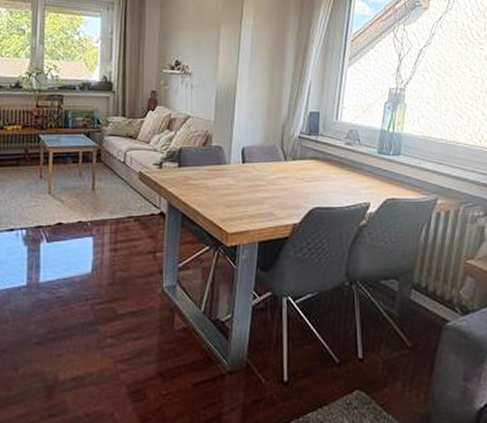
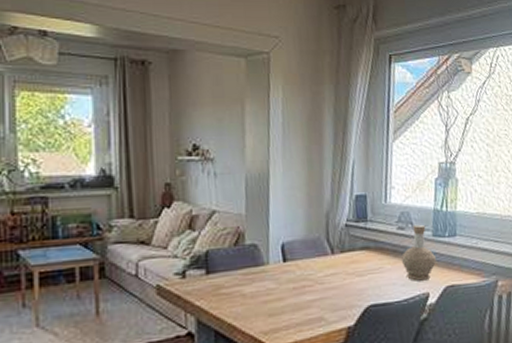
bottle: none [347,142,379,191] -> present [402,224,436,281]

